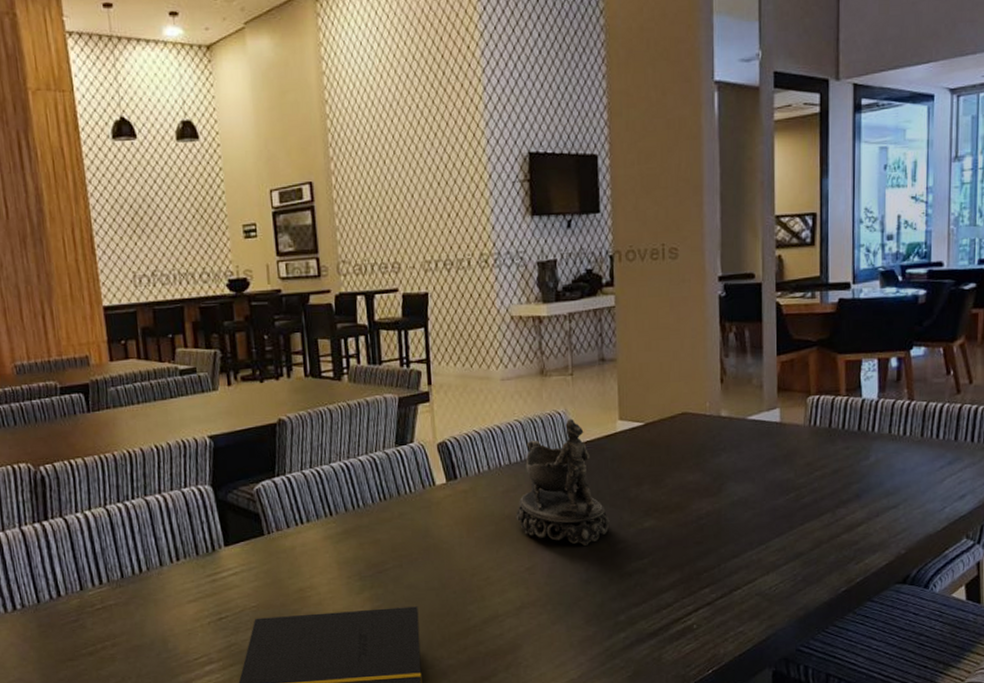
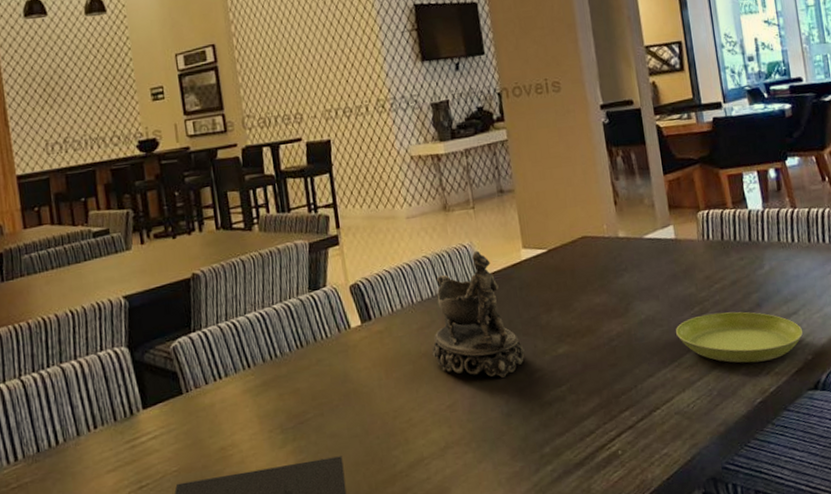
saucer: none [767,500,899,553] -> present [675,311,803,363]

